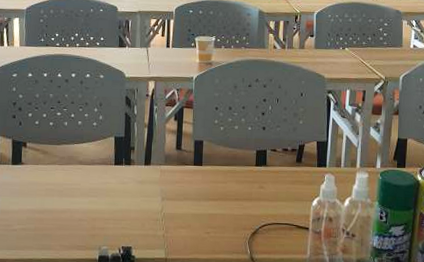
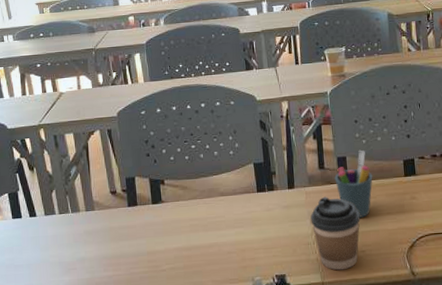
coffee cup: none [162,176,209,249] -> present [310,196,360,271]
pen holder: none [190,136,226,201] -> present [334,150,373,218]

